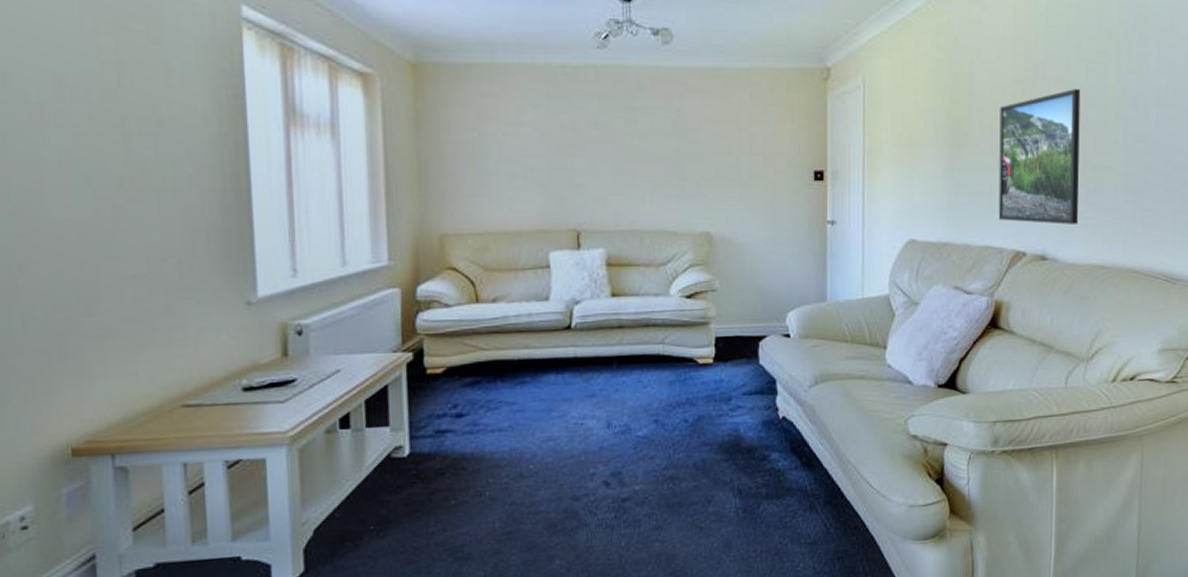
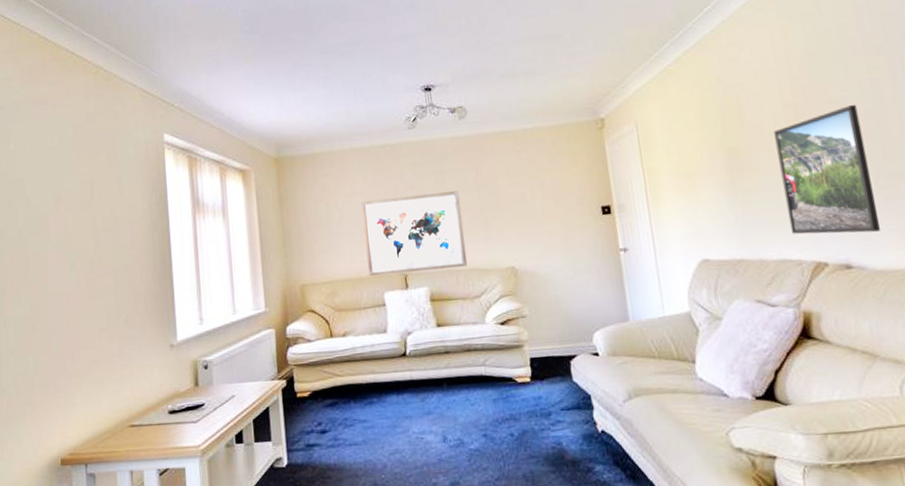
wall art: none [528,135,656,231] -> present [361,191,468,277]

